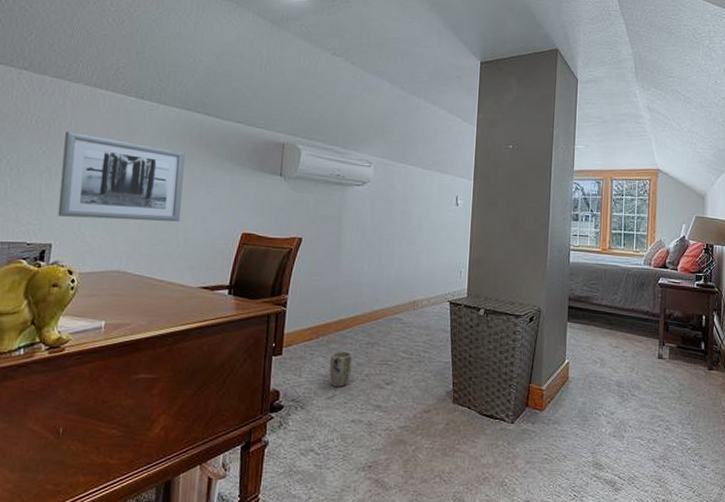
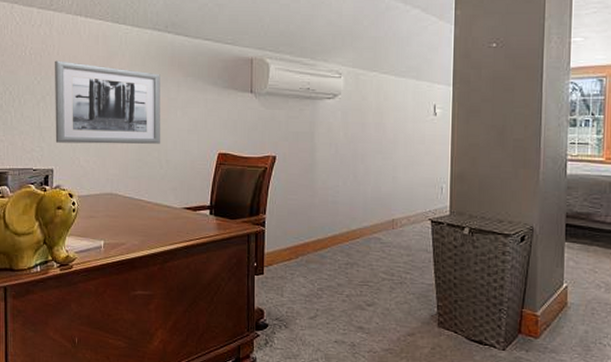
plant pot: present [329,351,353,388] -> none [310,271,332,308]

